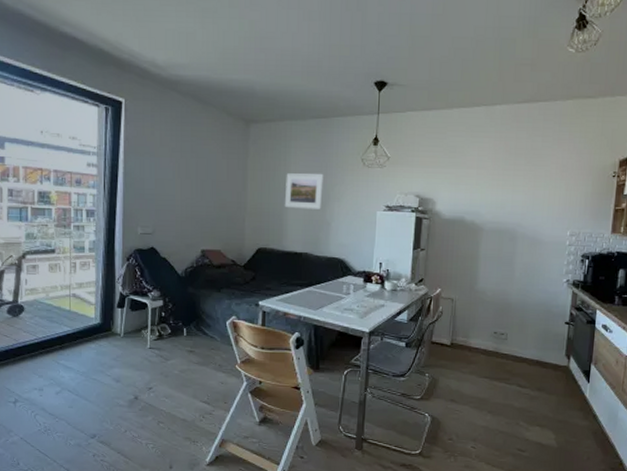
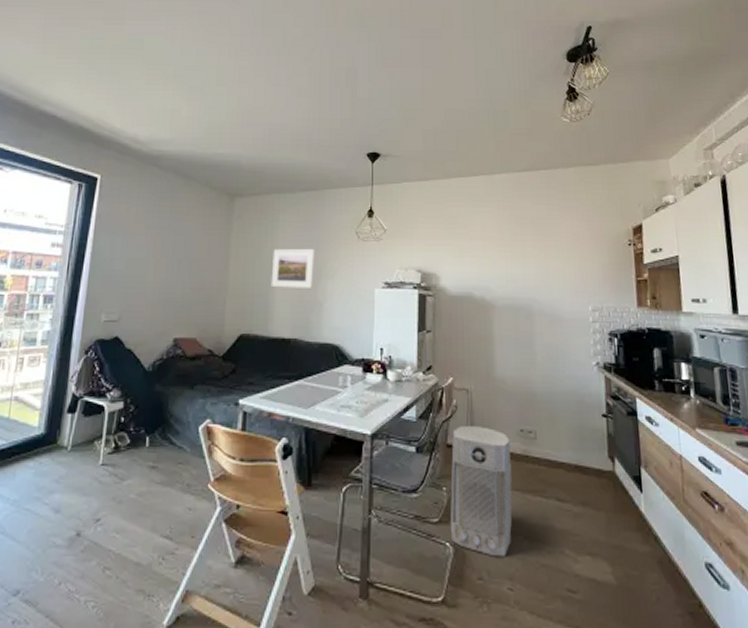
air purifier: none [429,328,484,425] -> present [450,426,513,557]

